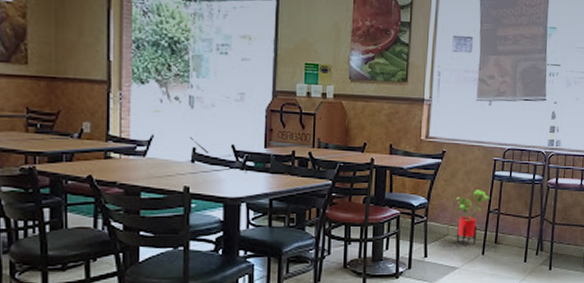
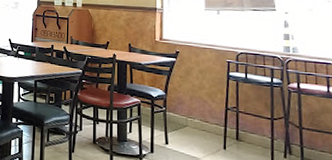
house plant: present [456,190,490,245] -> none [193,87,227,139]

